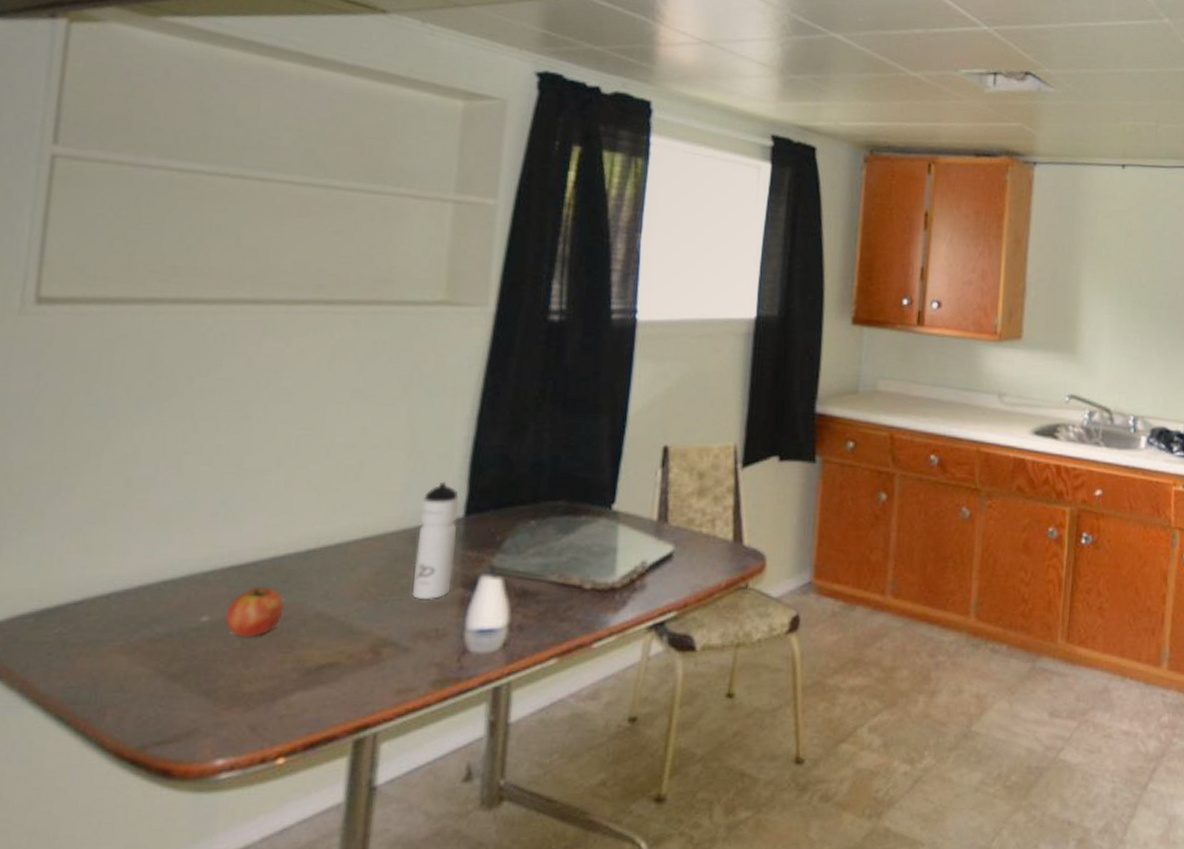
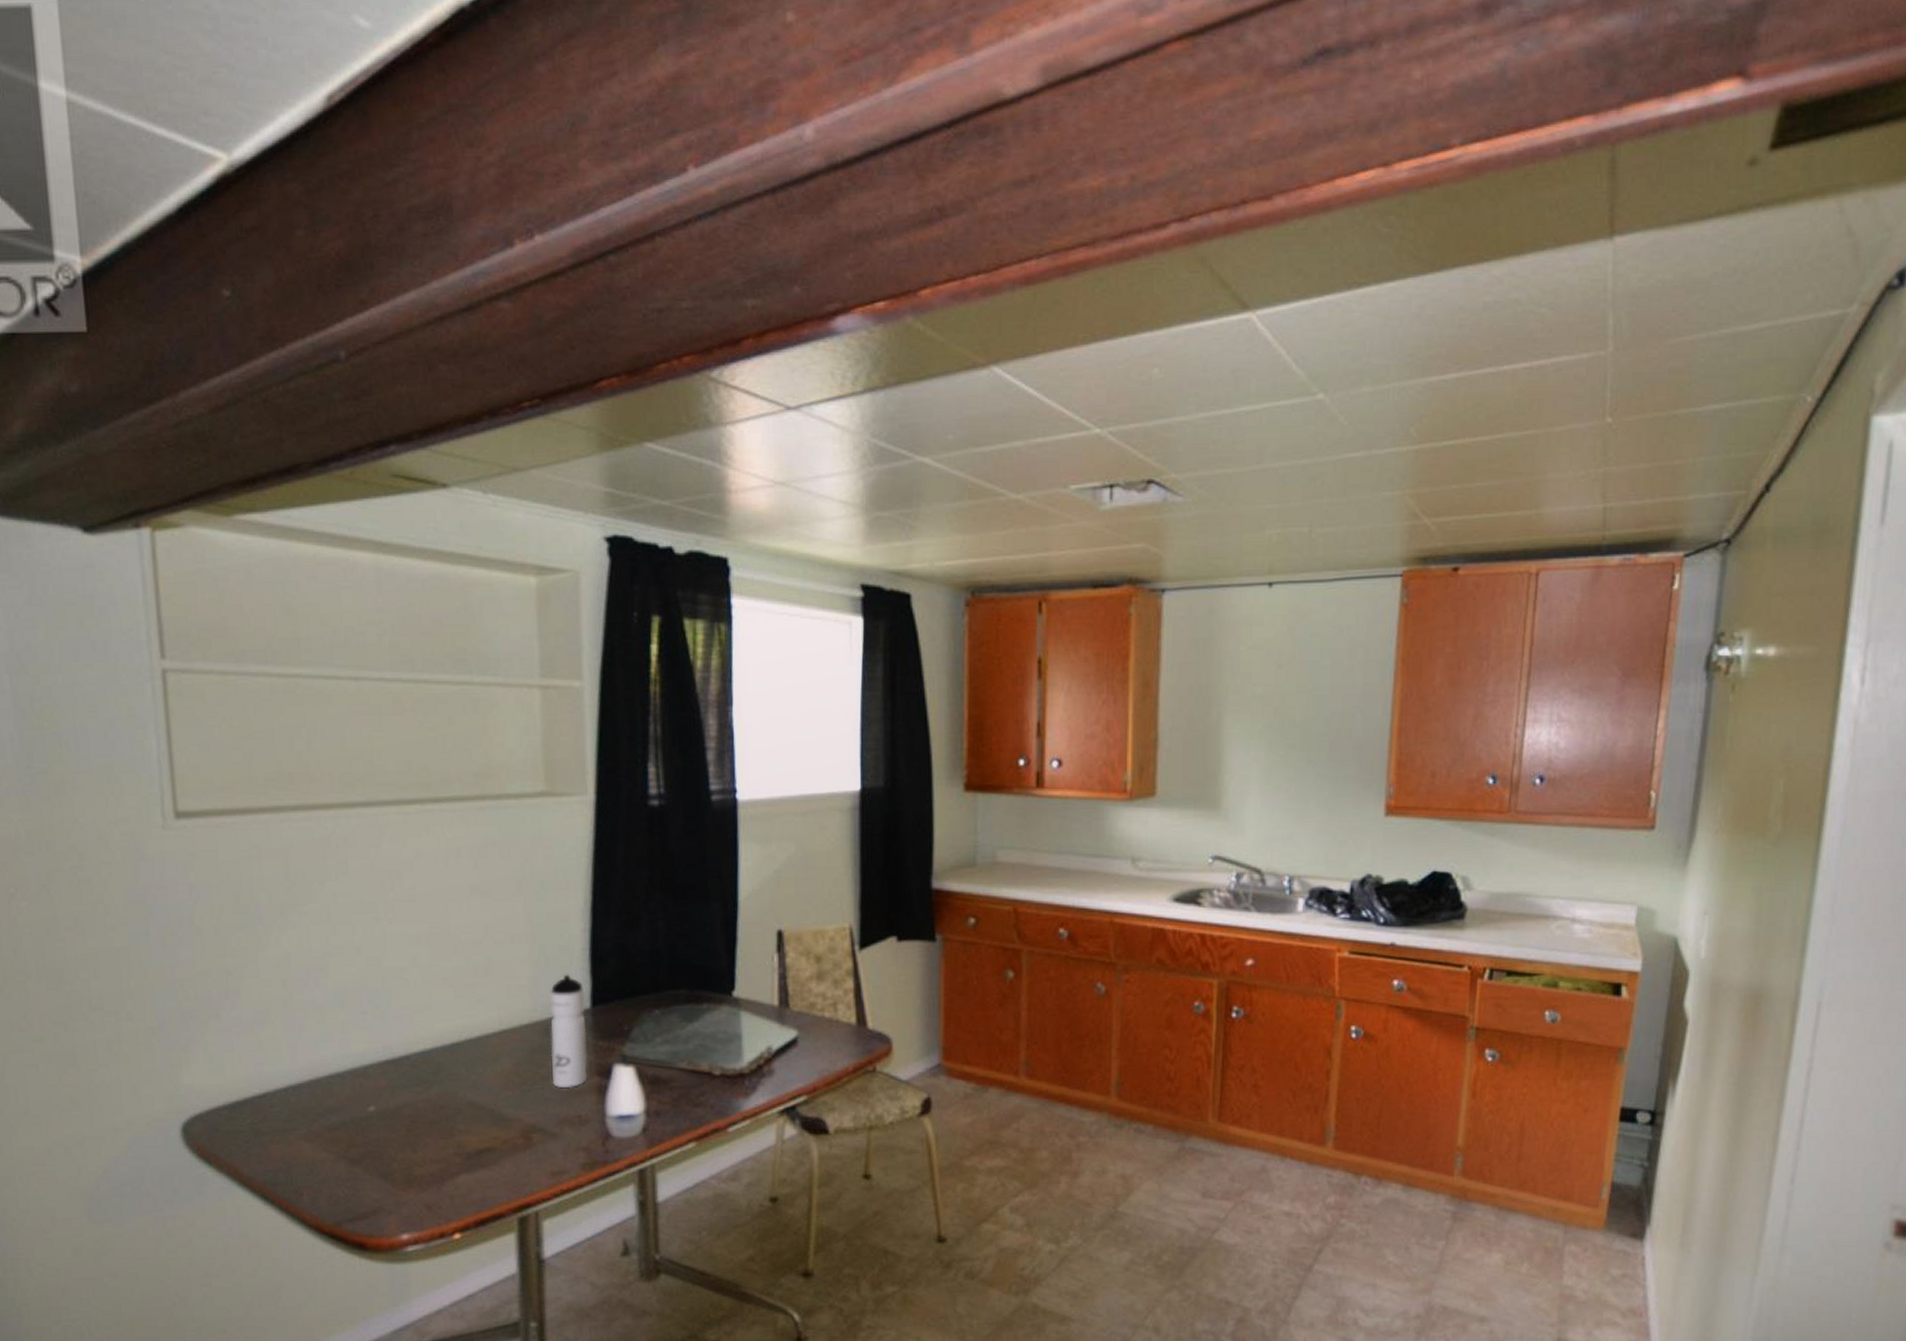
fruit: present [225,586,284,638] -> none [388,1078,439,1126]

